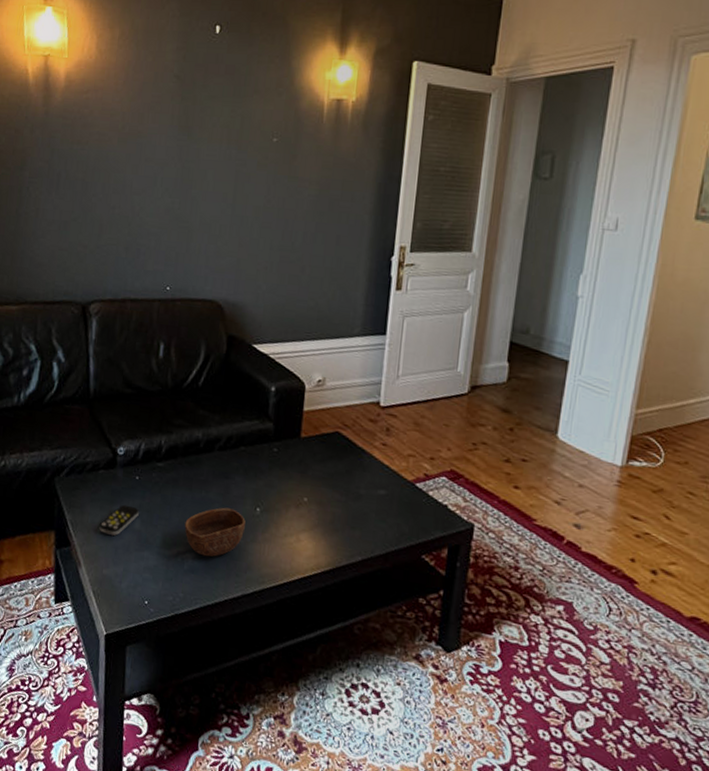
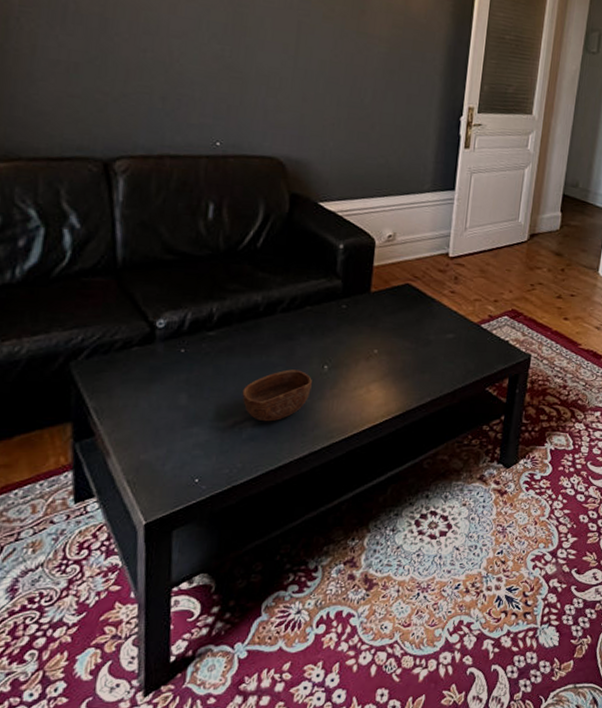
remote control: present [99,504,139,536] -> none [133,381,186,416]

